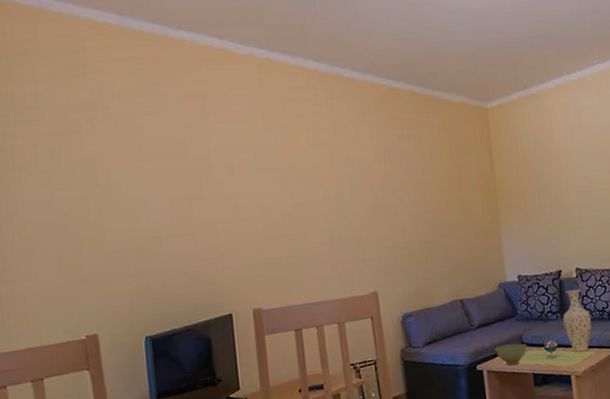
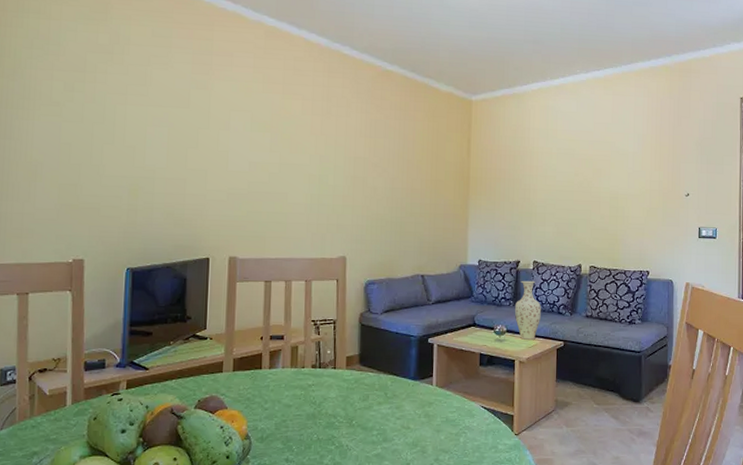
bowl: present [494,343,528,365] -> none [447,323,479,342]

